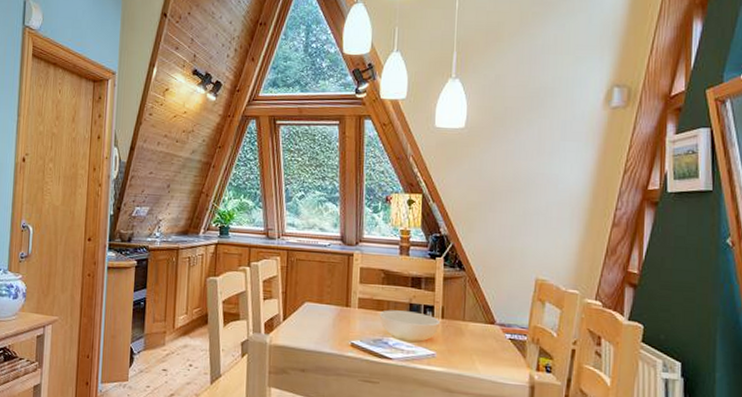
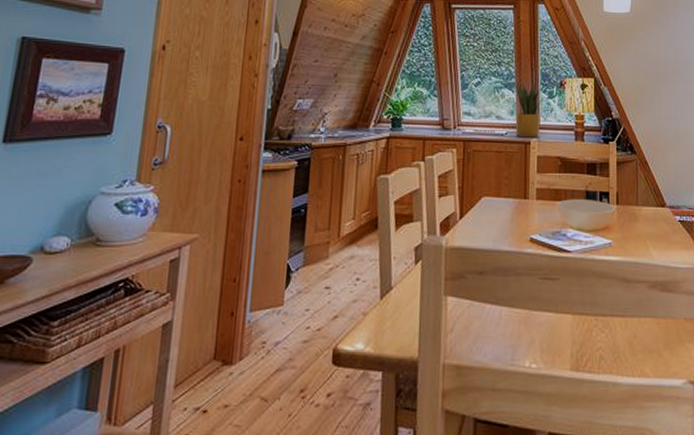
planter: none [338,195,368,251] -> present [515,81,544,138]

